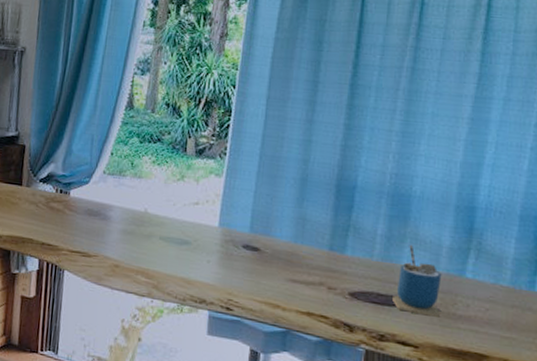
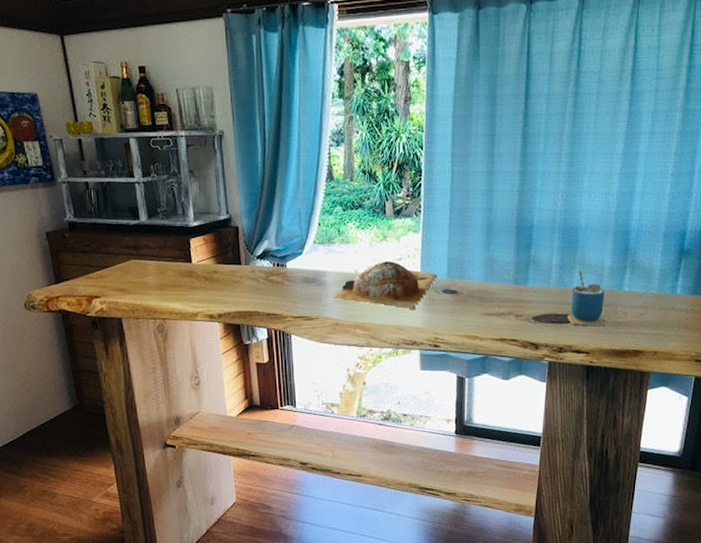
chopping board: none [116,203,238,263] -> present [333,261,437,311]

